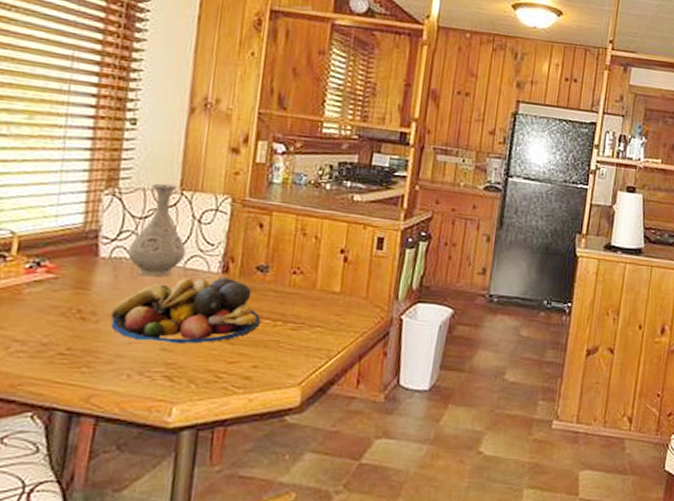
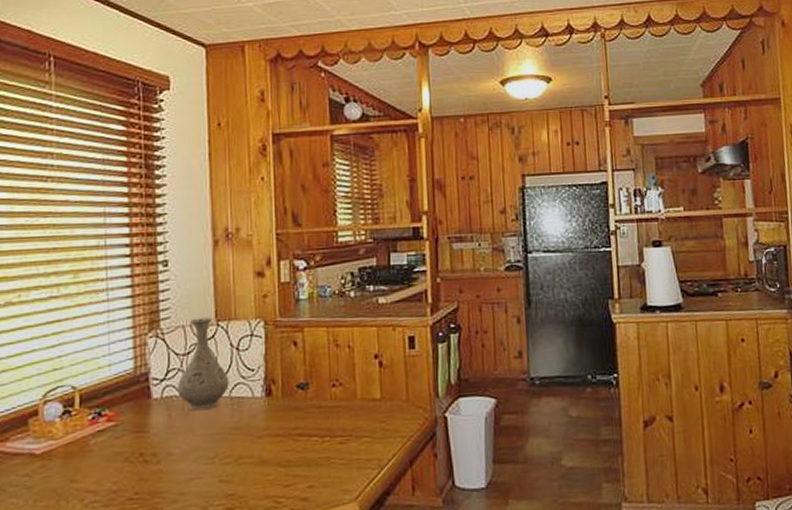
fruit bowl: present [110,277,261,345] -> none [170,400,309,476]

